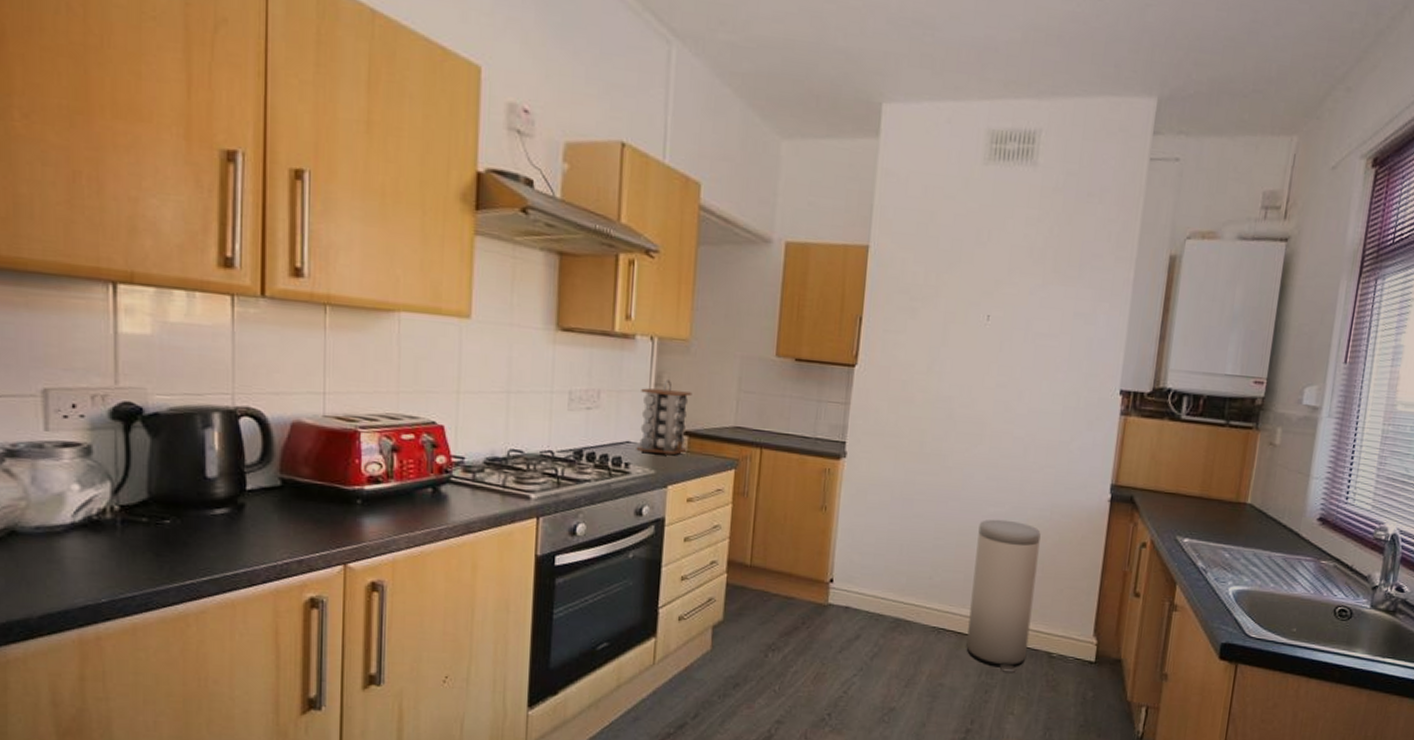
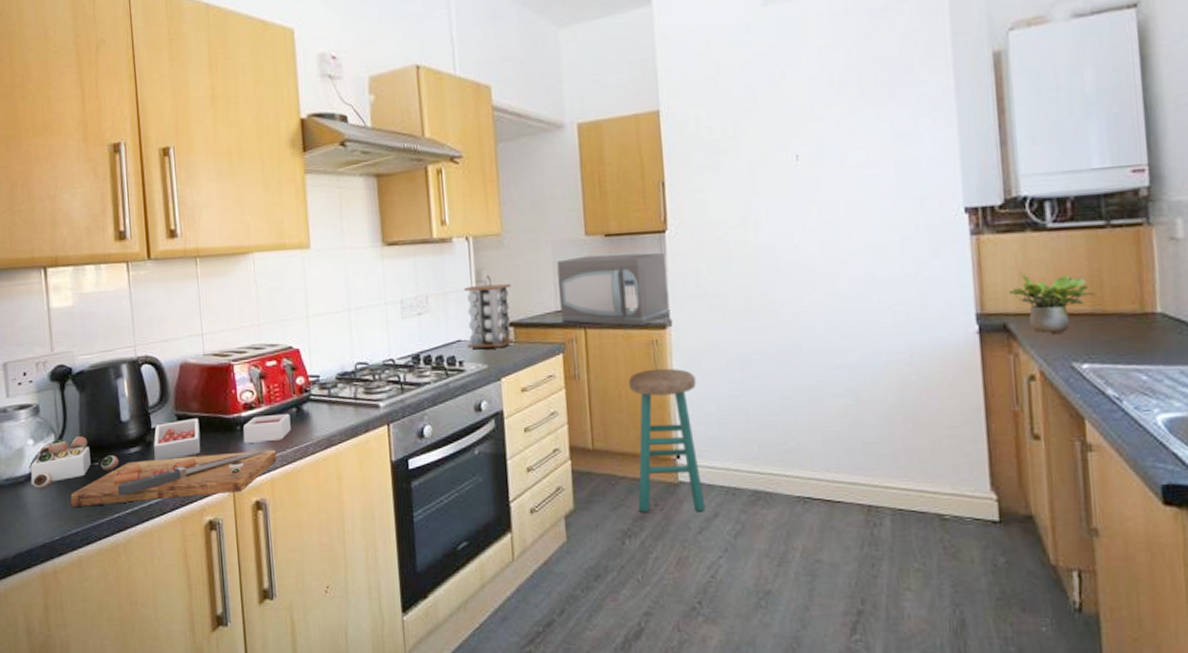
cutting board: none [72,484,424,571] -> present [30,413,291,507]
microwave: none [738,376,852,454] -> present [557,252,671,327]
stool: none [786,495,860,634] -> present [628,368,706,512]
pedal bin: present [966,519,1041,673] -> none [829,369,914,541]
potted plant: none [1140,454,1206,511] -> present [1008,272,1096,335]

